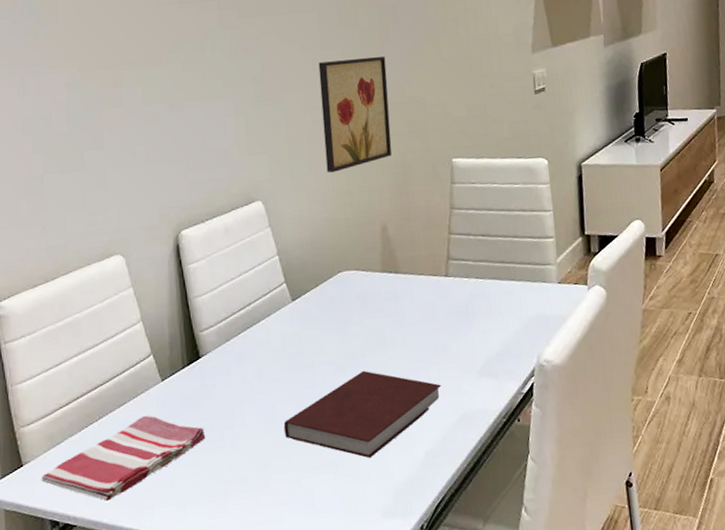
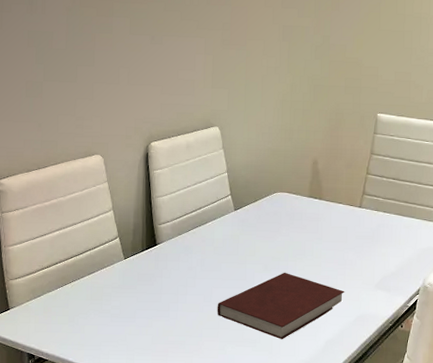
dish towel: present [41,416,206,501] -> none [23,284,155,345]
wall art: present [318,56,392,173] -> none [274,19,334,112]

